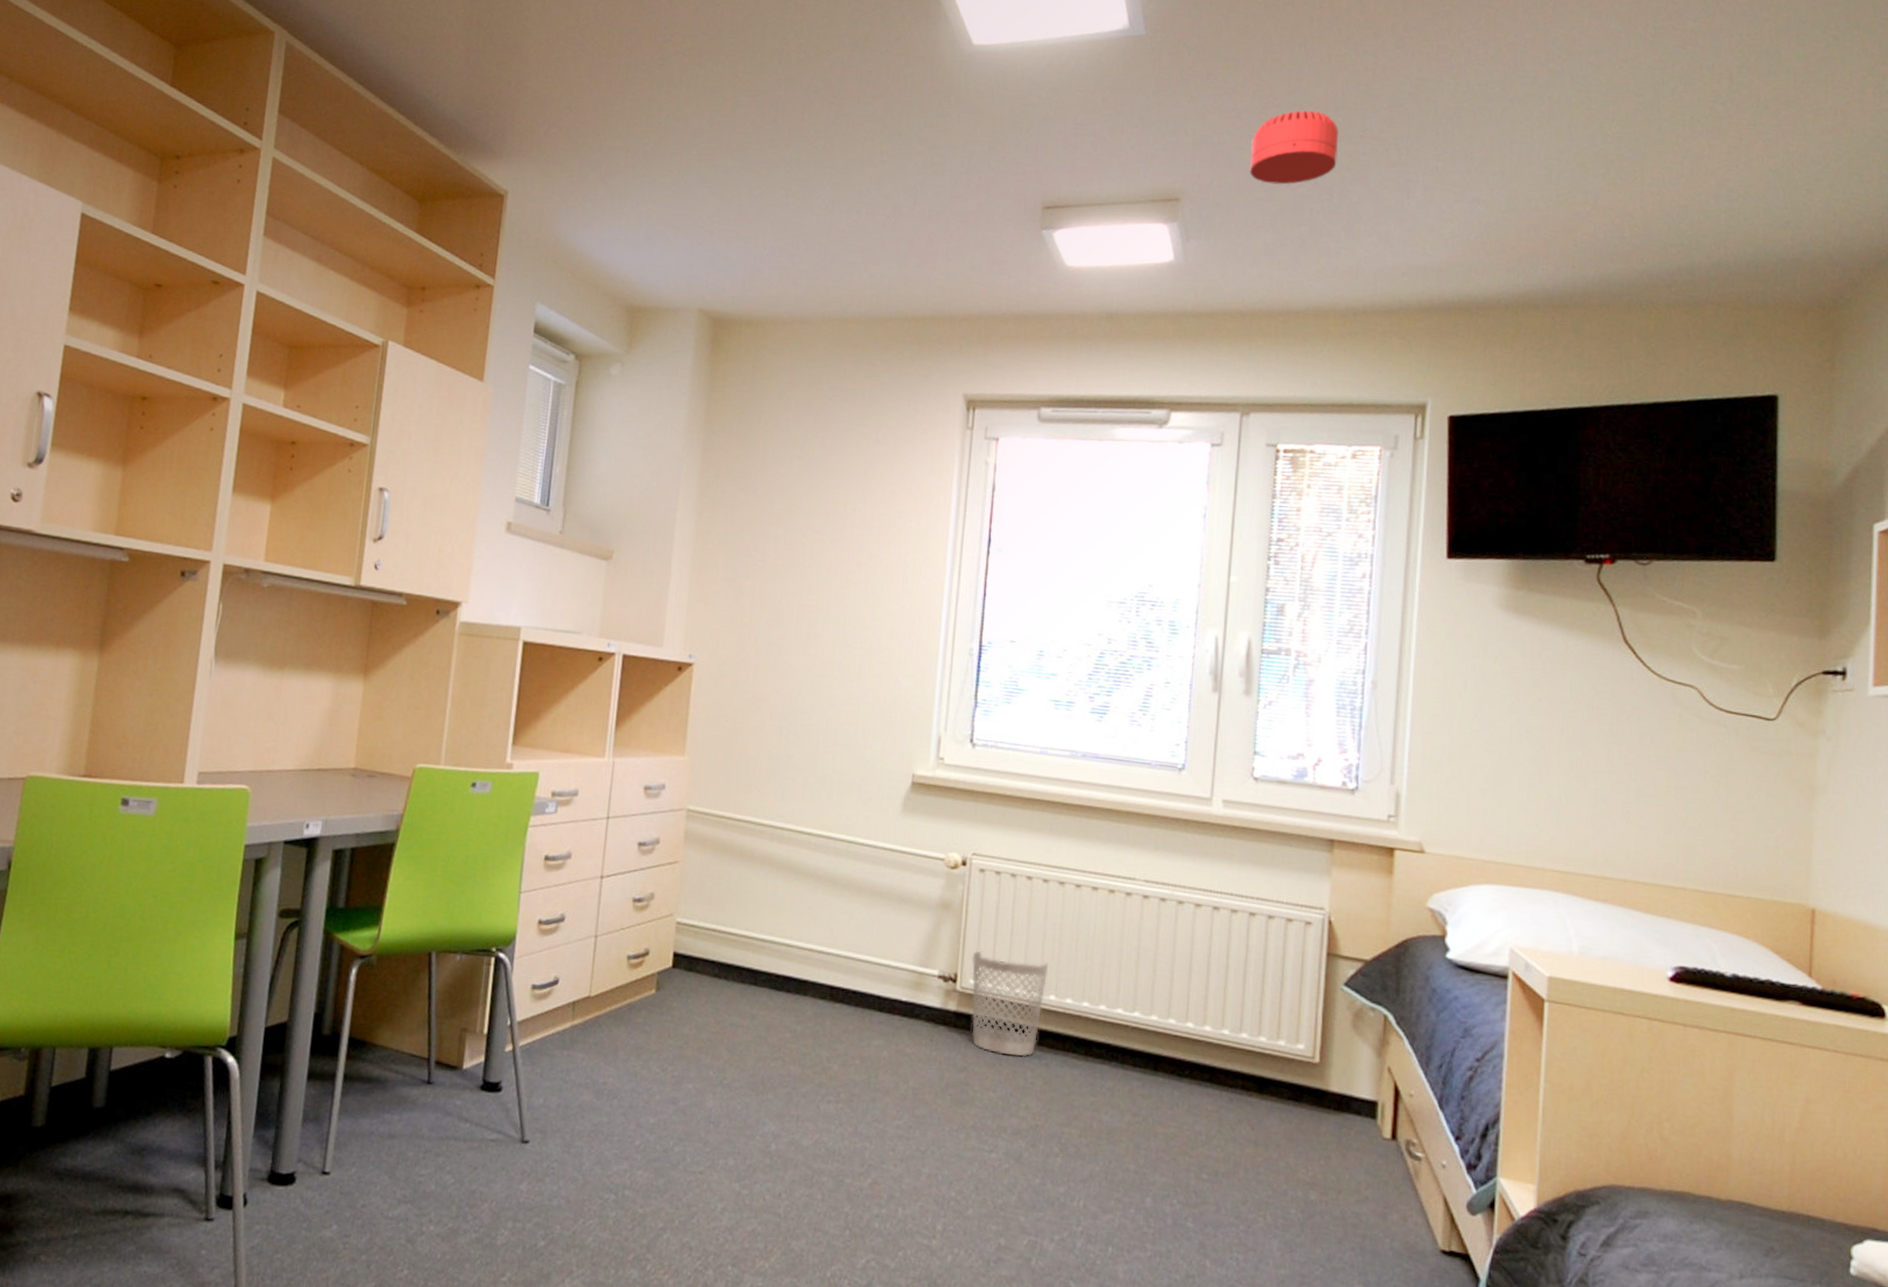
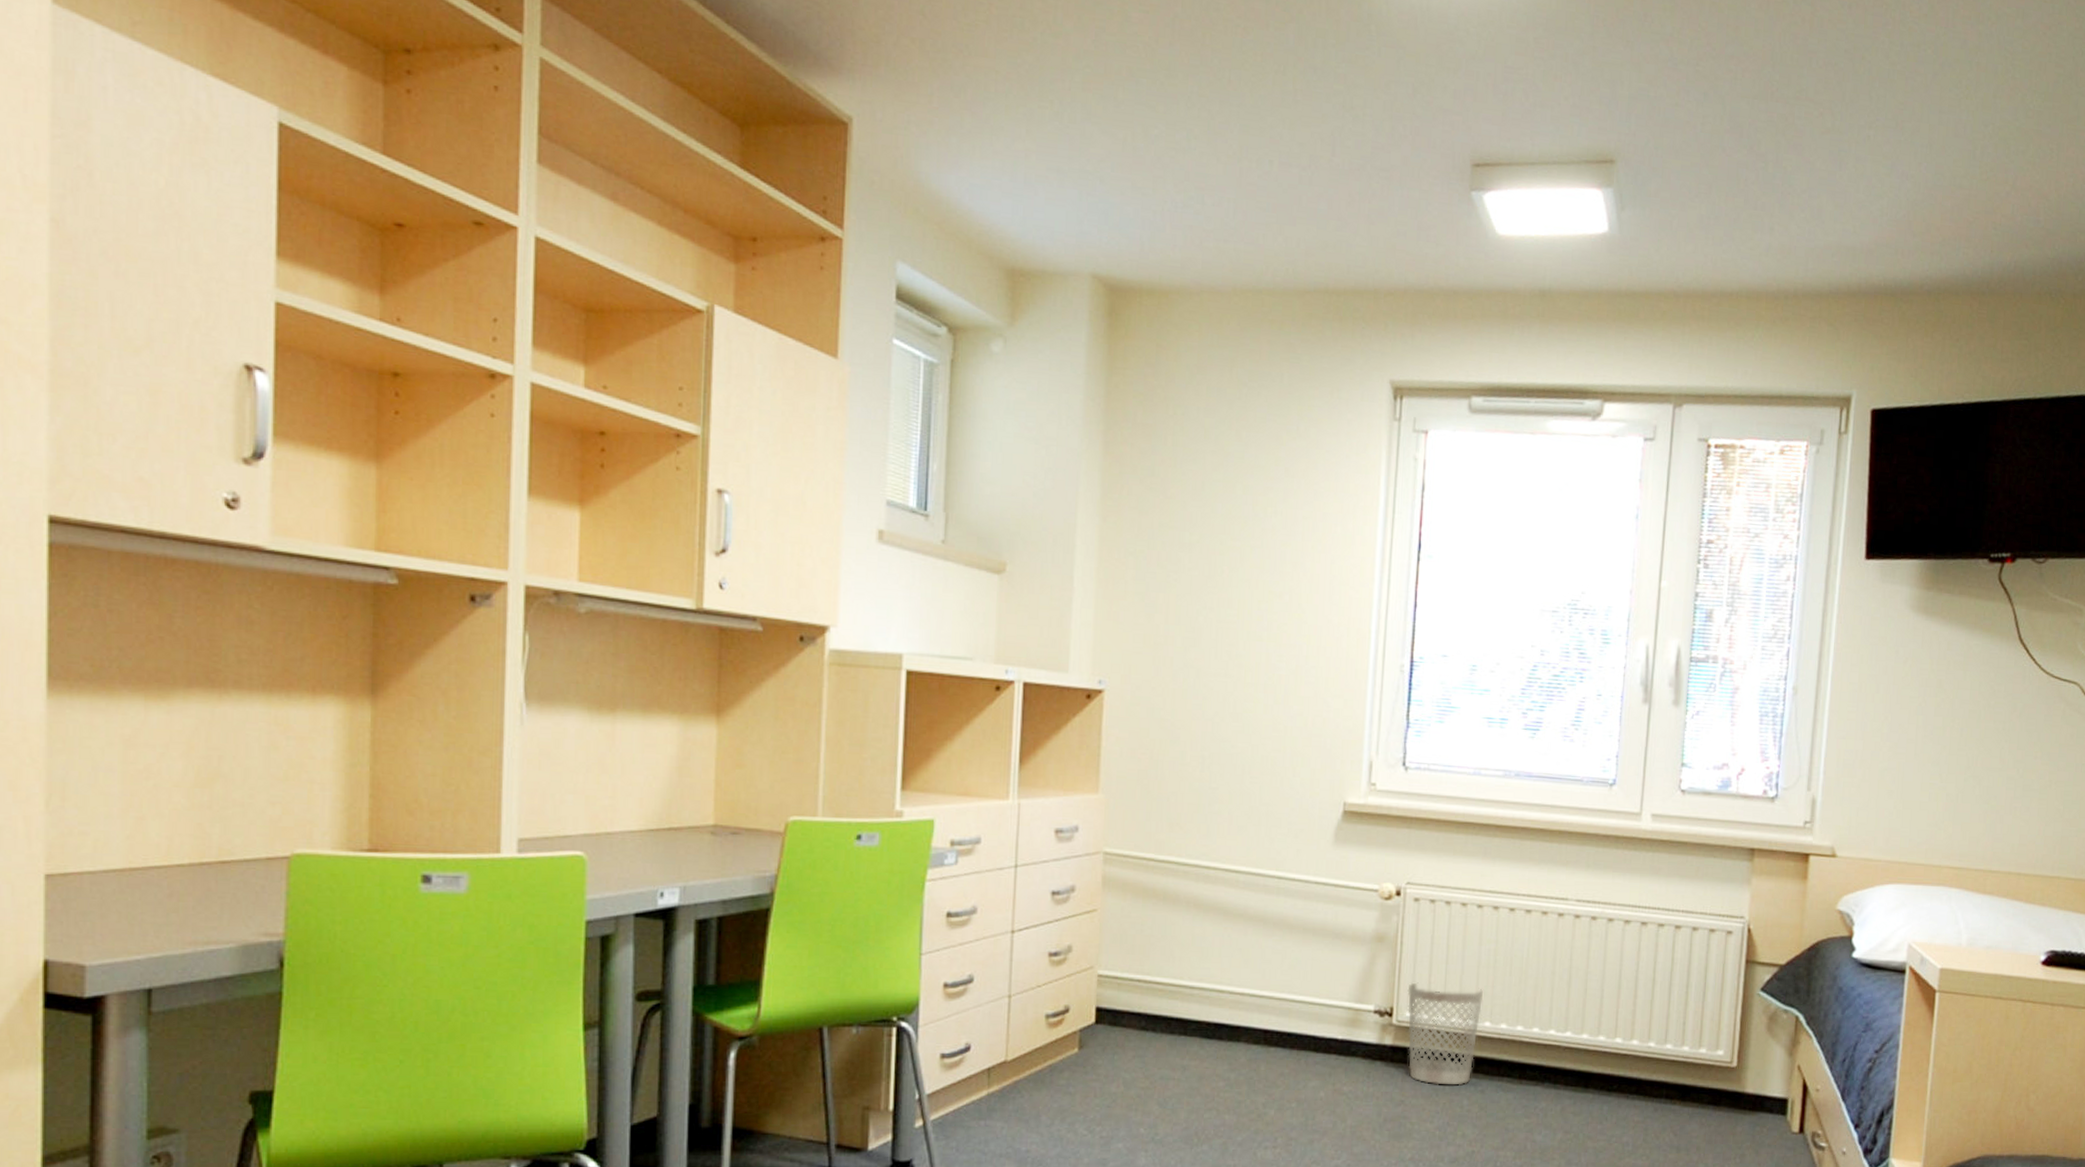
smoke detector: present [1249,110,1338,185] -> none [1685,64,1775,149]

